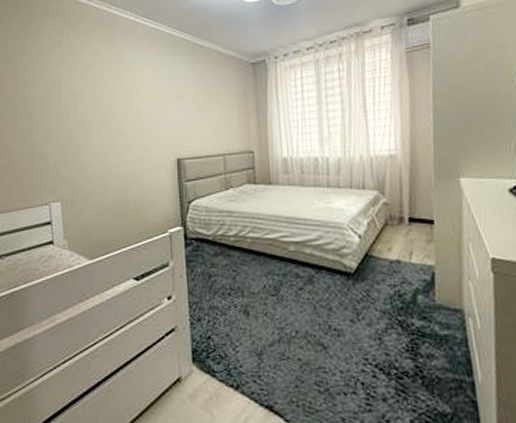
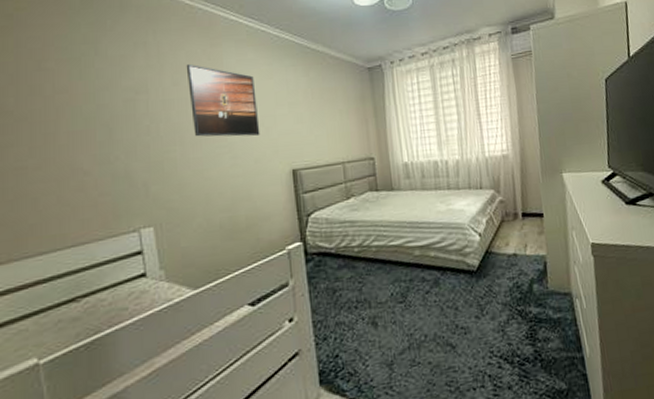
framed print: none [91,60,151,126] -> present [186,63,260,137]

